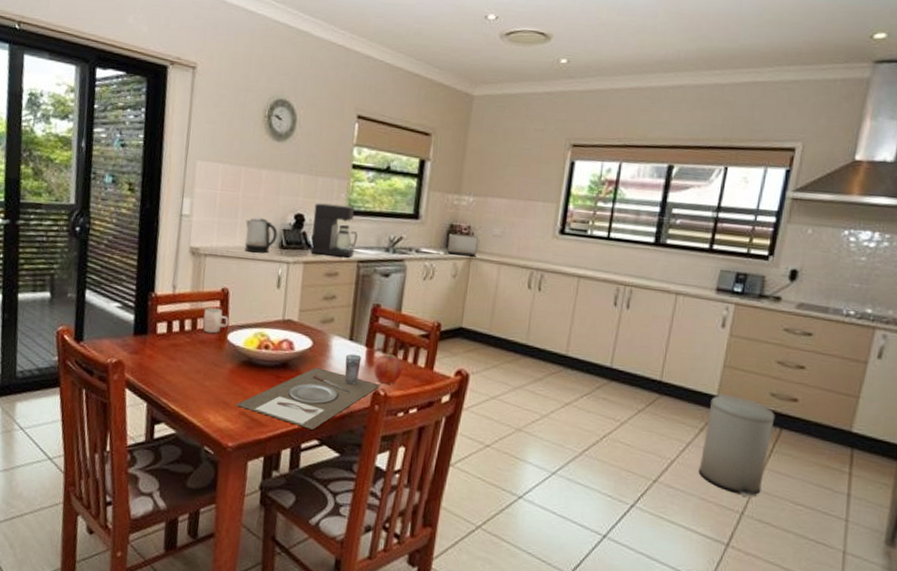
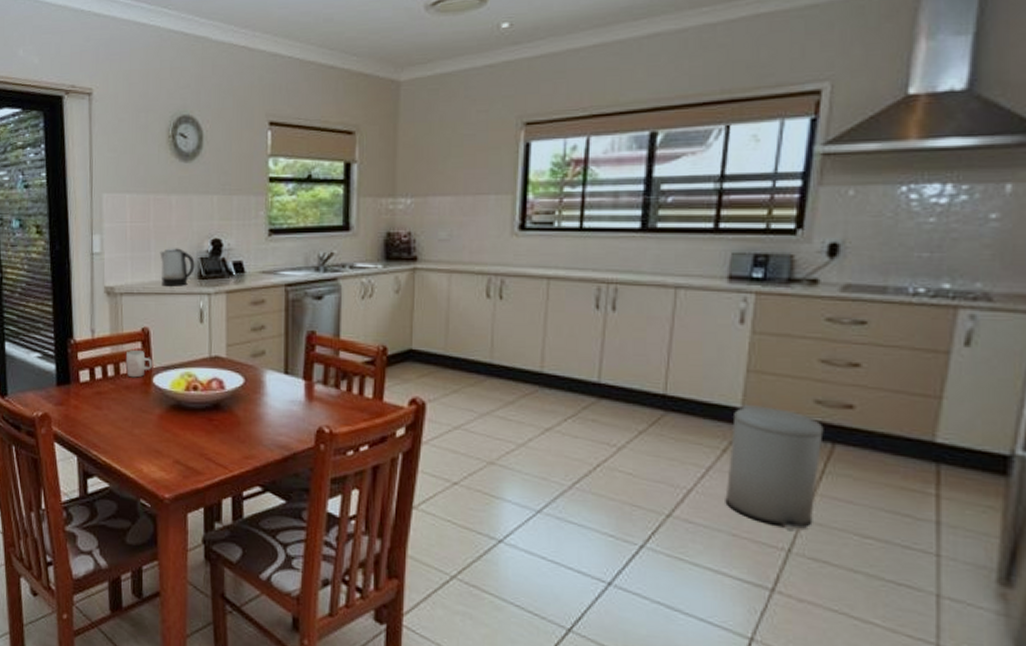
place setting: present [236,353,380,430] -> none [169,388,324,475]
coffee maker: present [310,203,358,258] -> none [231,224,282,283]
fruit: present [373,354,403,384] -> none [314,386,348,420]
toaster: present [447,233,478,257] -> none [385,242,421,267]

